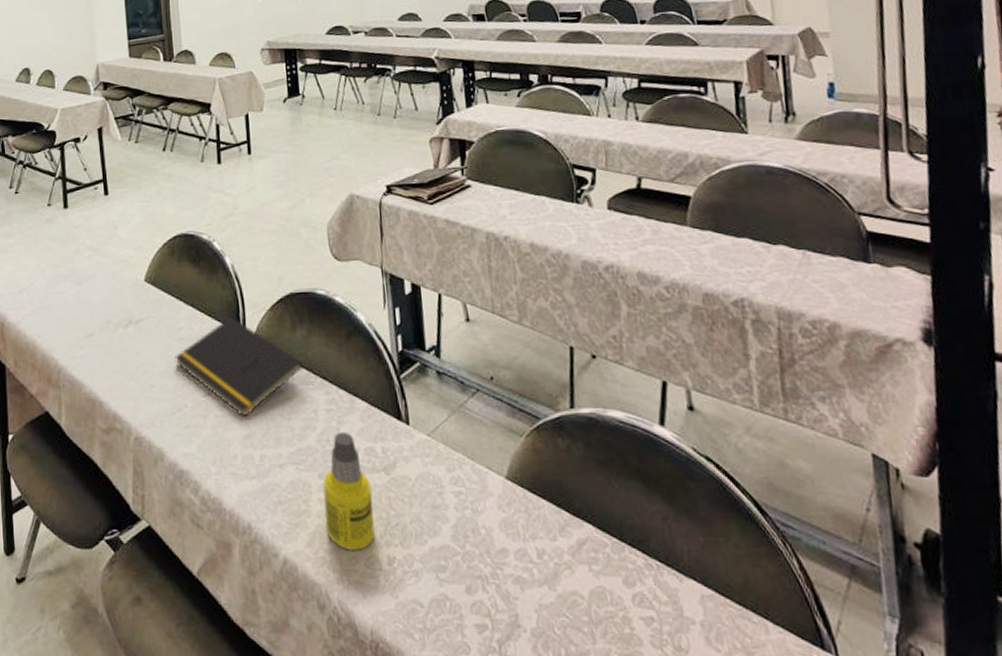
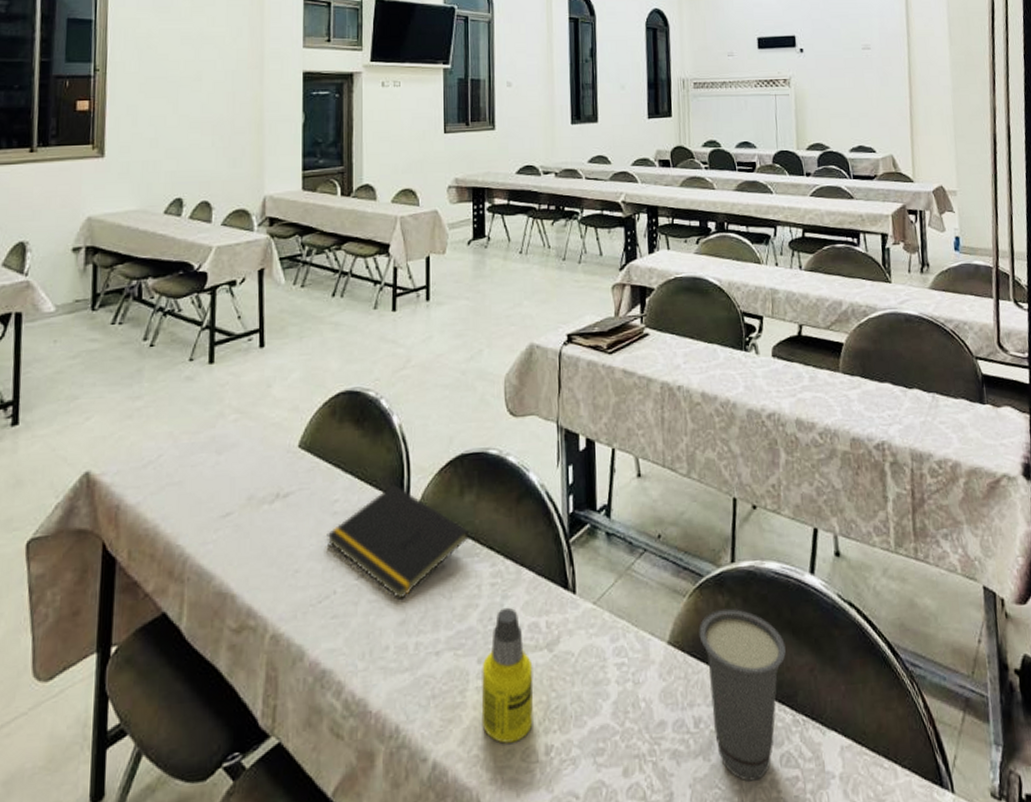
cup: none [538,451,635,615] -> present [699,608,786,781]

